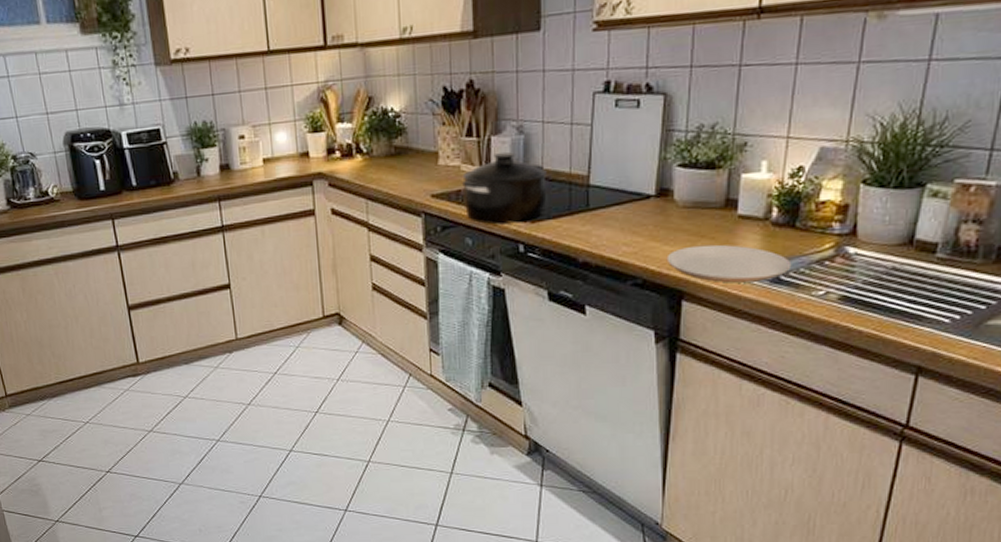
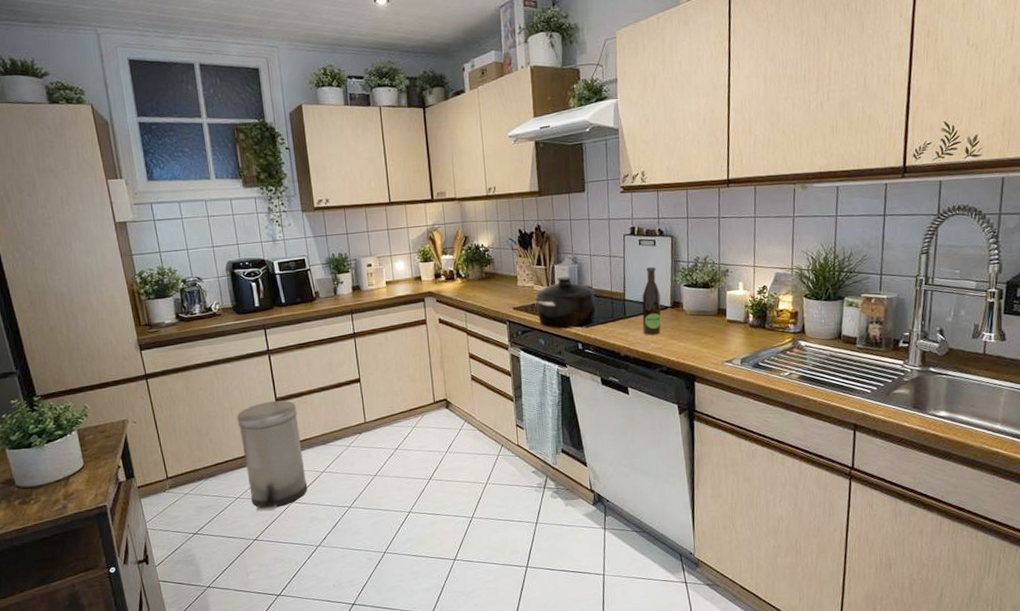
pedal bin: none [82,308,168,439] -> present [237,400,308,511]
bottle: none [612,137,641,236] -> present [642,266,661,336]
plate: present [666,244,792,283] -> none [682,341,766,369]

